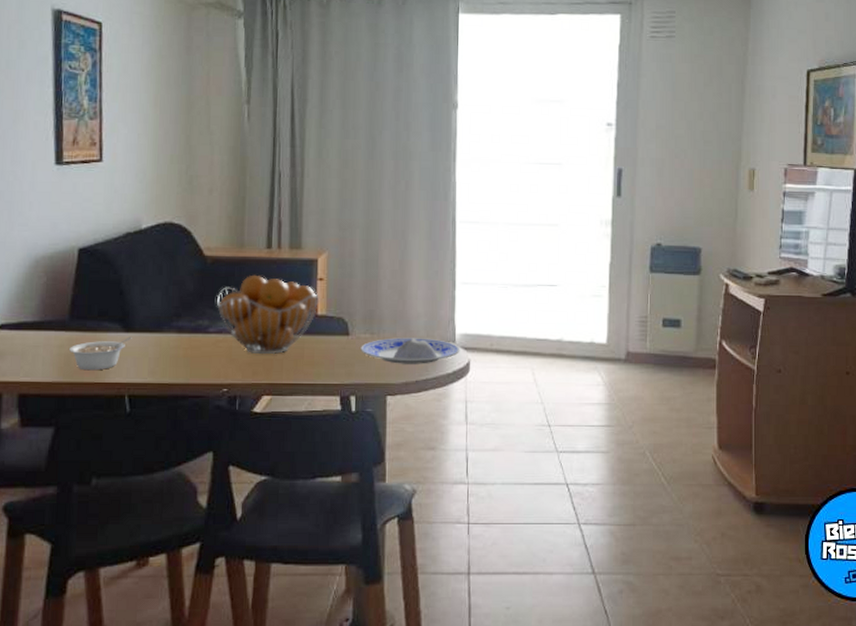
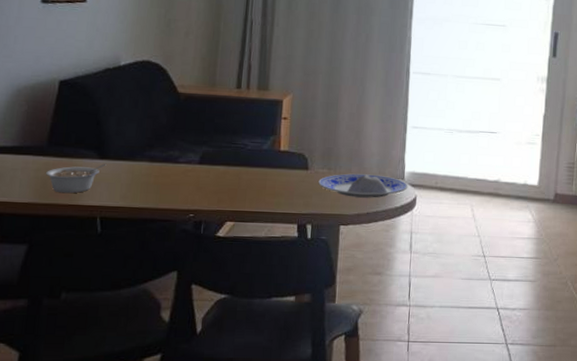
fruit basket: present [216,274,320,355] -> none [187,111,284,185]

